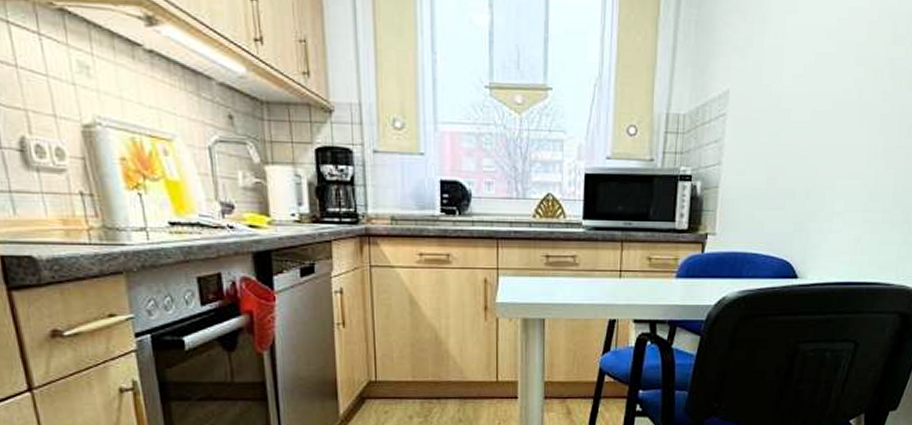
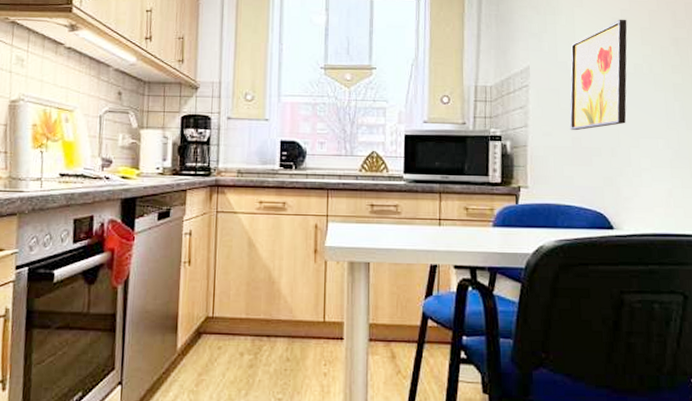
wall art: none [766,31,843,170] -> present [569,19,627,131]

